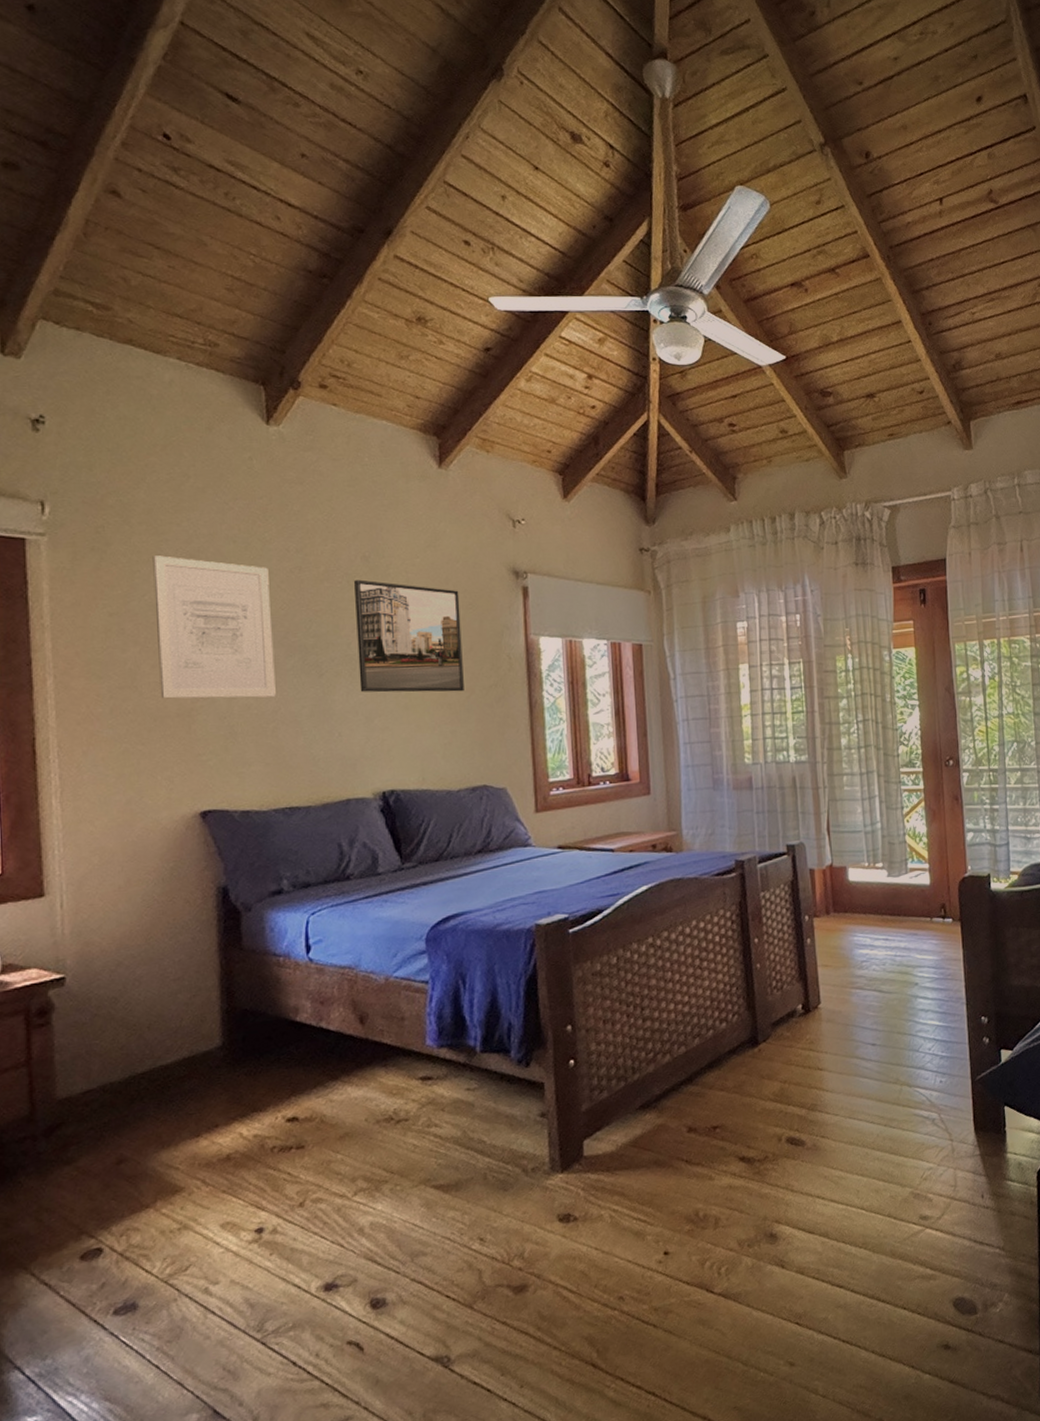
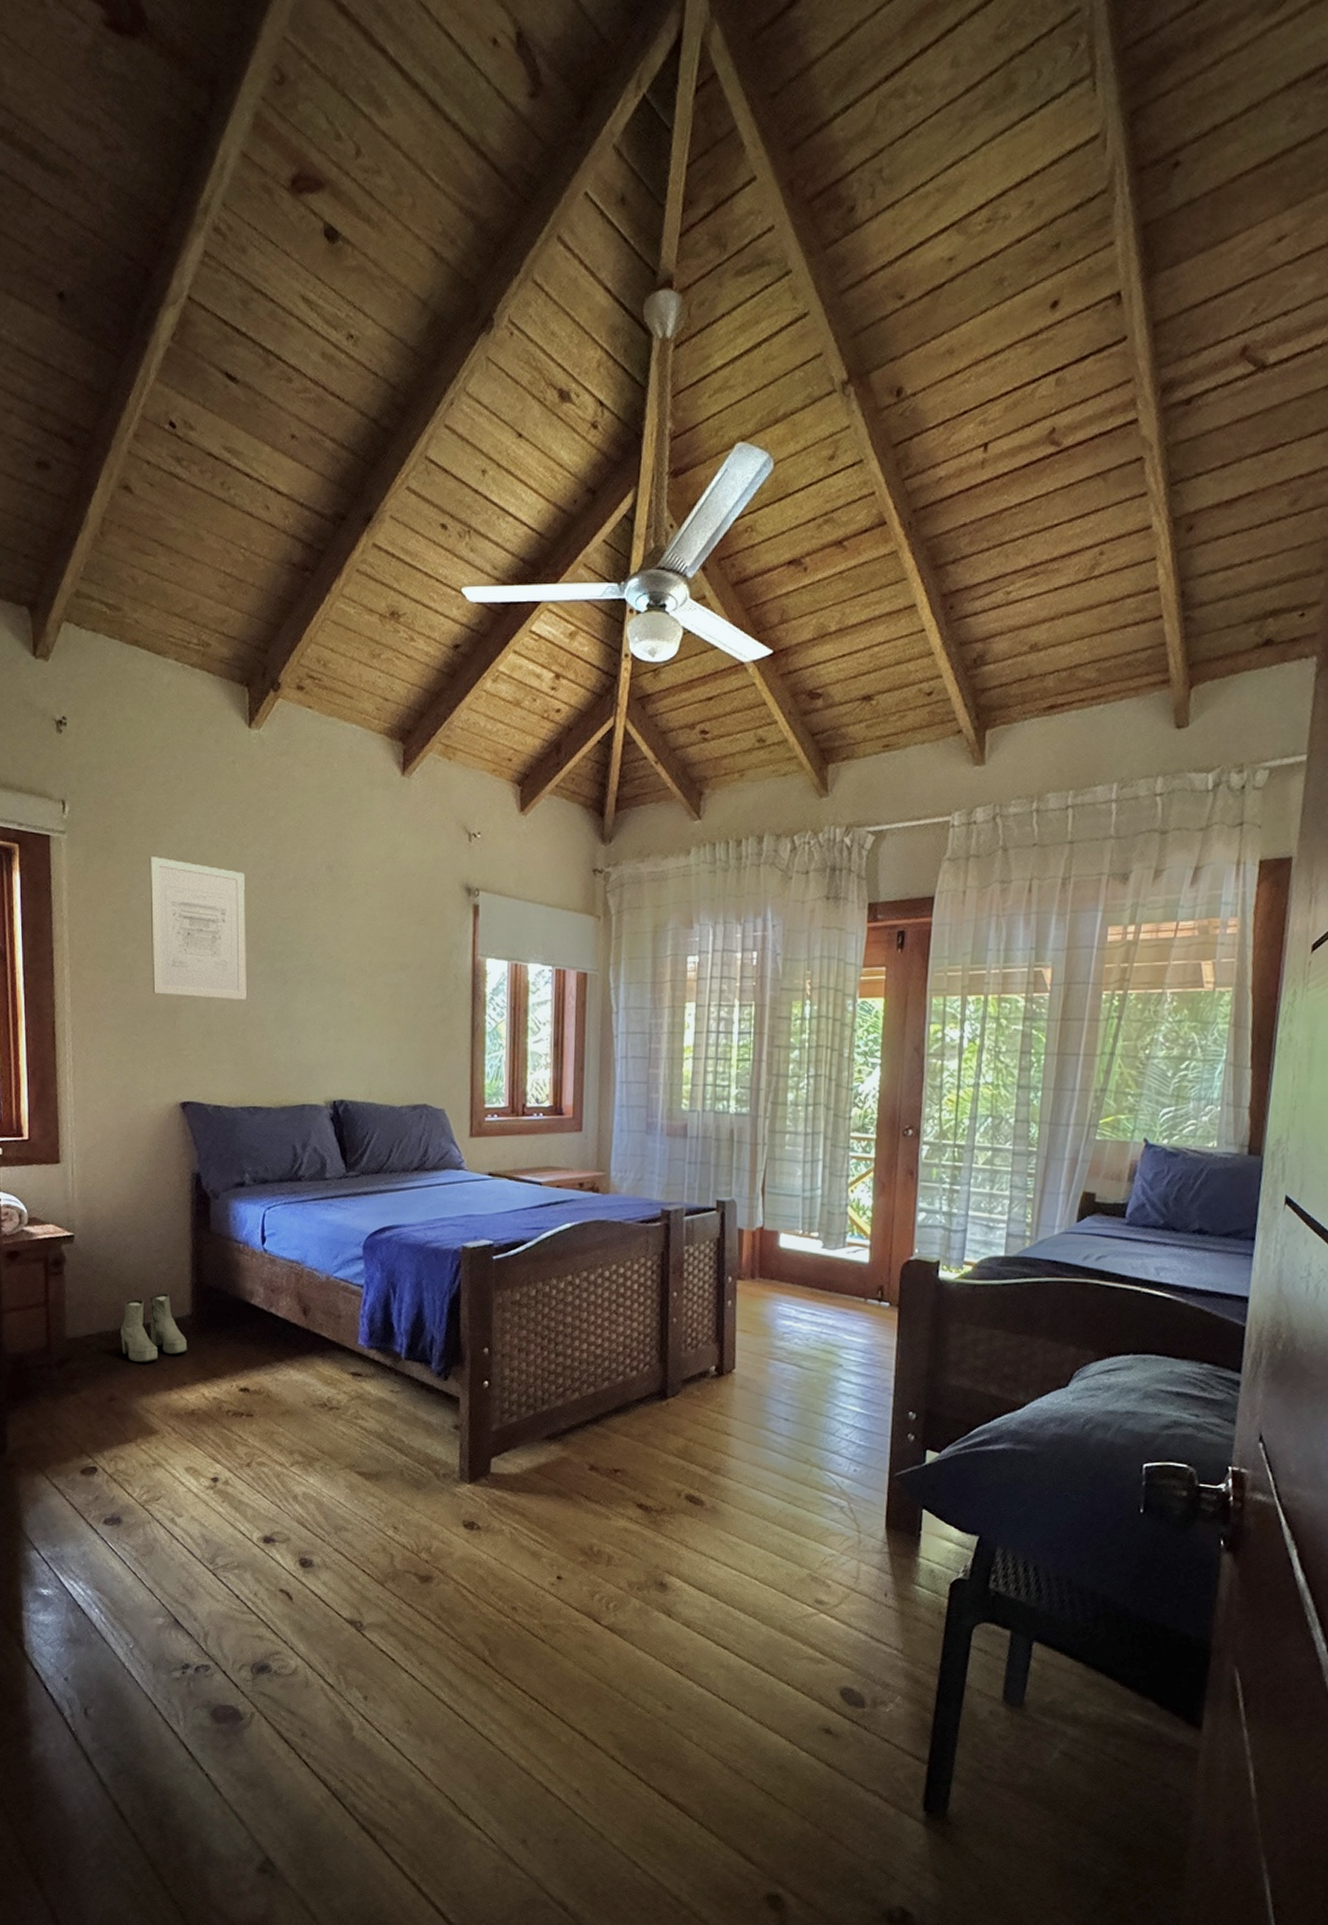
boots: none [130,1026,219,1113] -> present [121,1293,188,1363]
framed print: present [354,579,464,693] -> none [318,889,413,1009]

